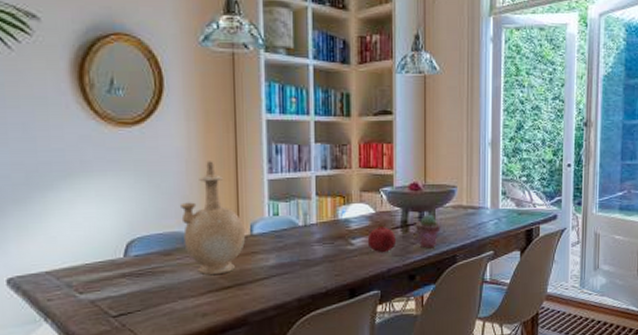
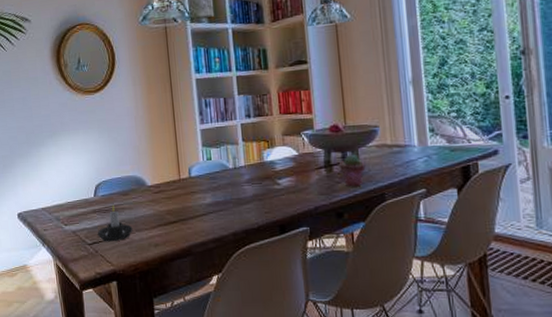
candle: none [125,267,175,313] -> present [97,204,133,242]
vase: present [181,159,246,276] -> none [133,115,186,212]
fruit: present [367,224,397,253] -> none [292,164,322,192]

